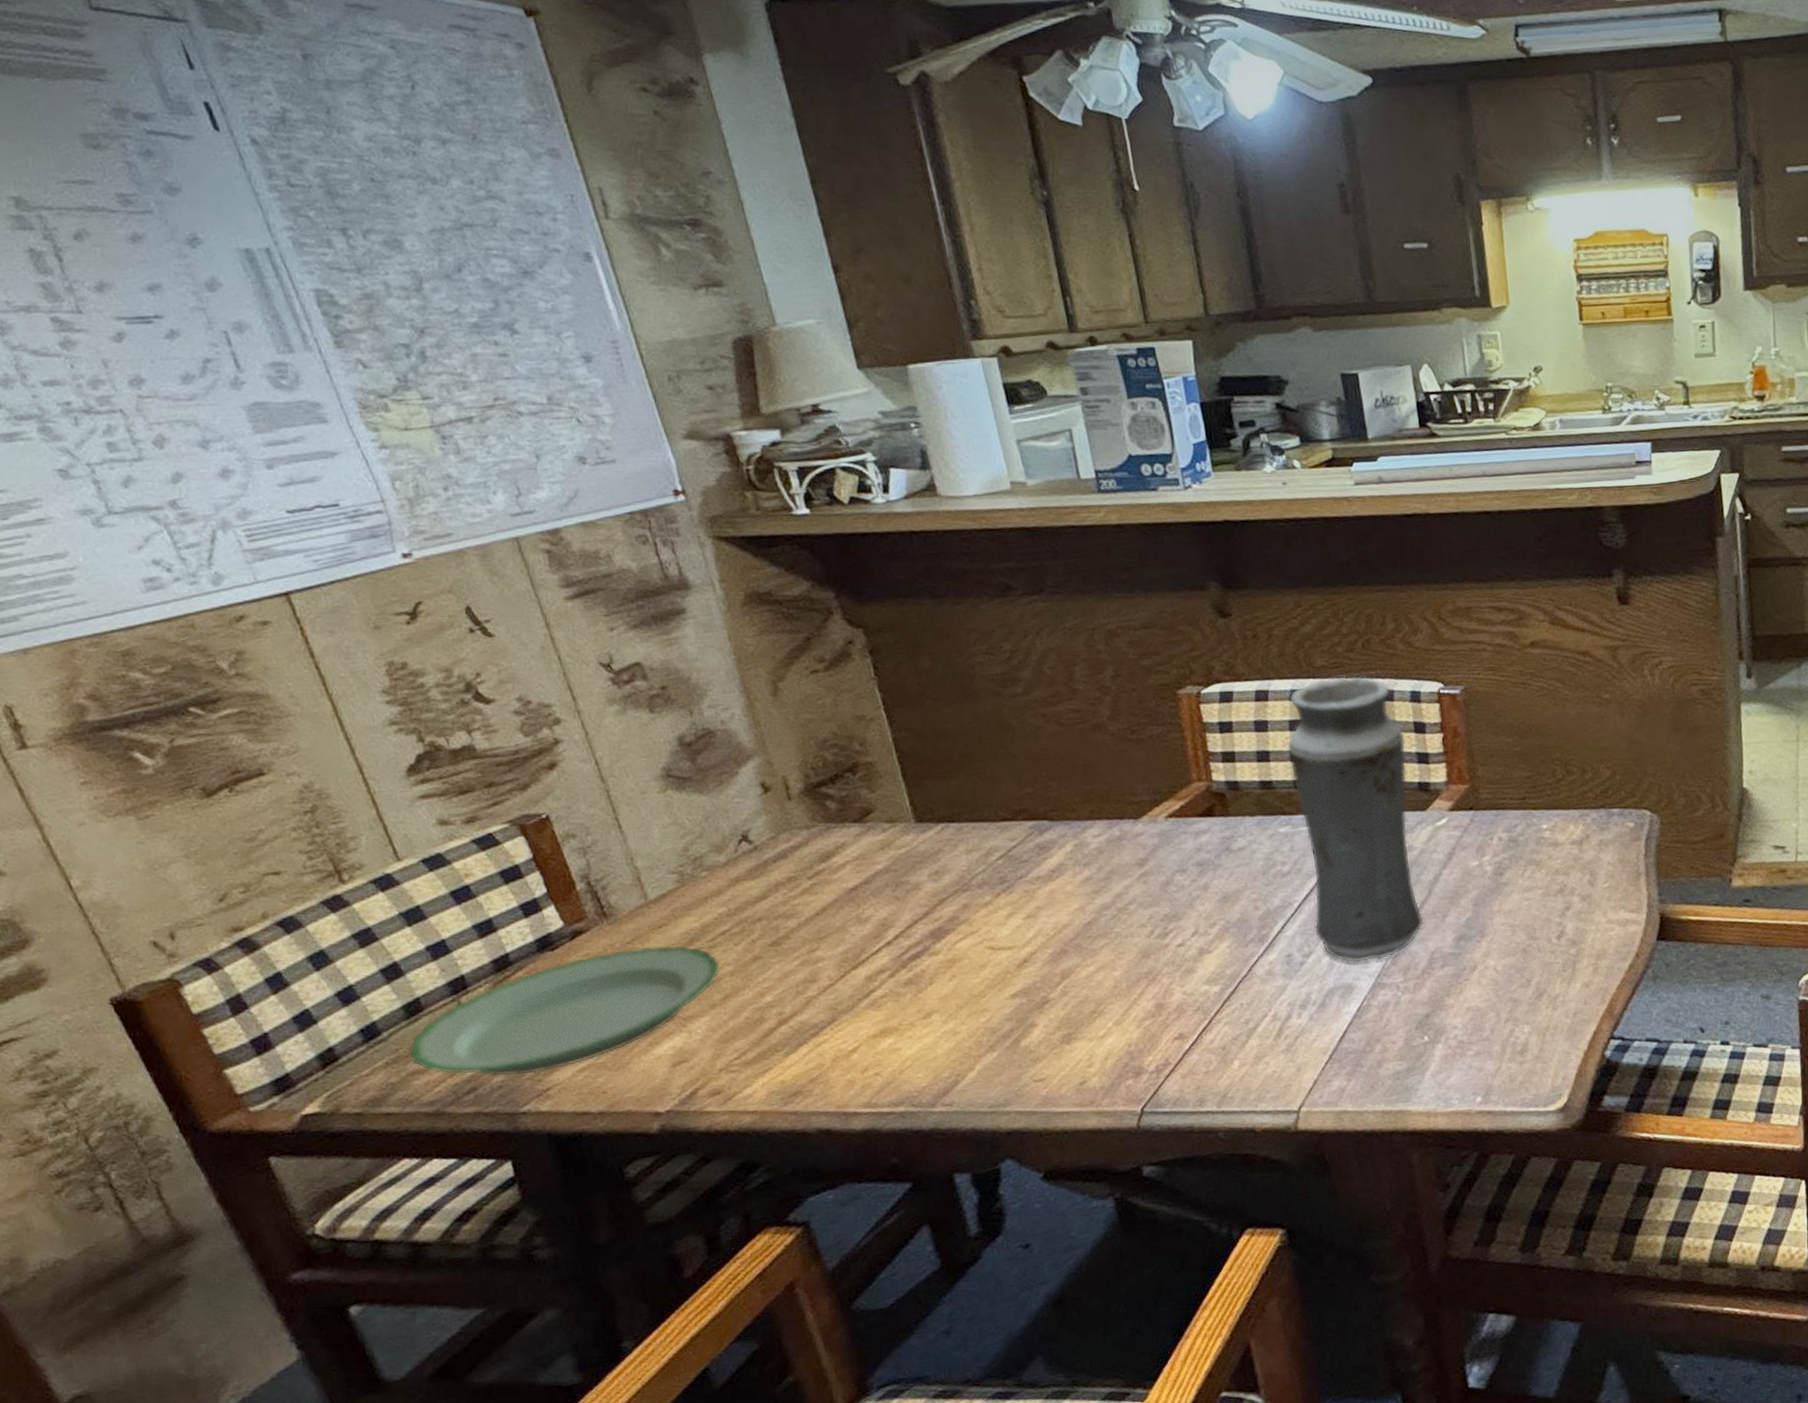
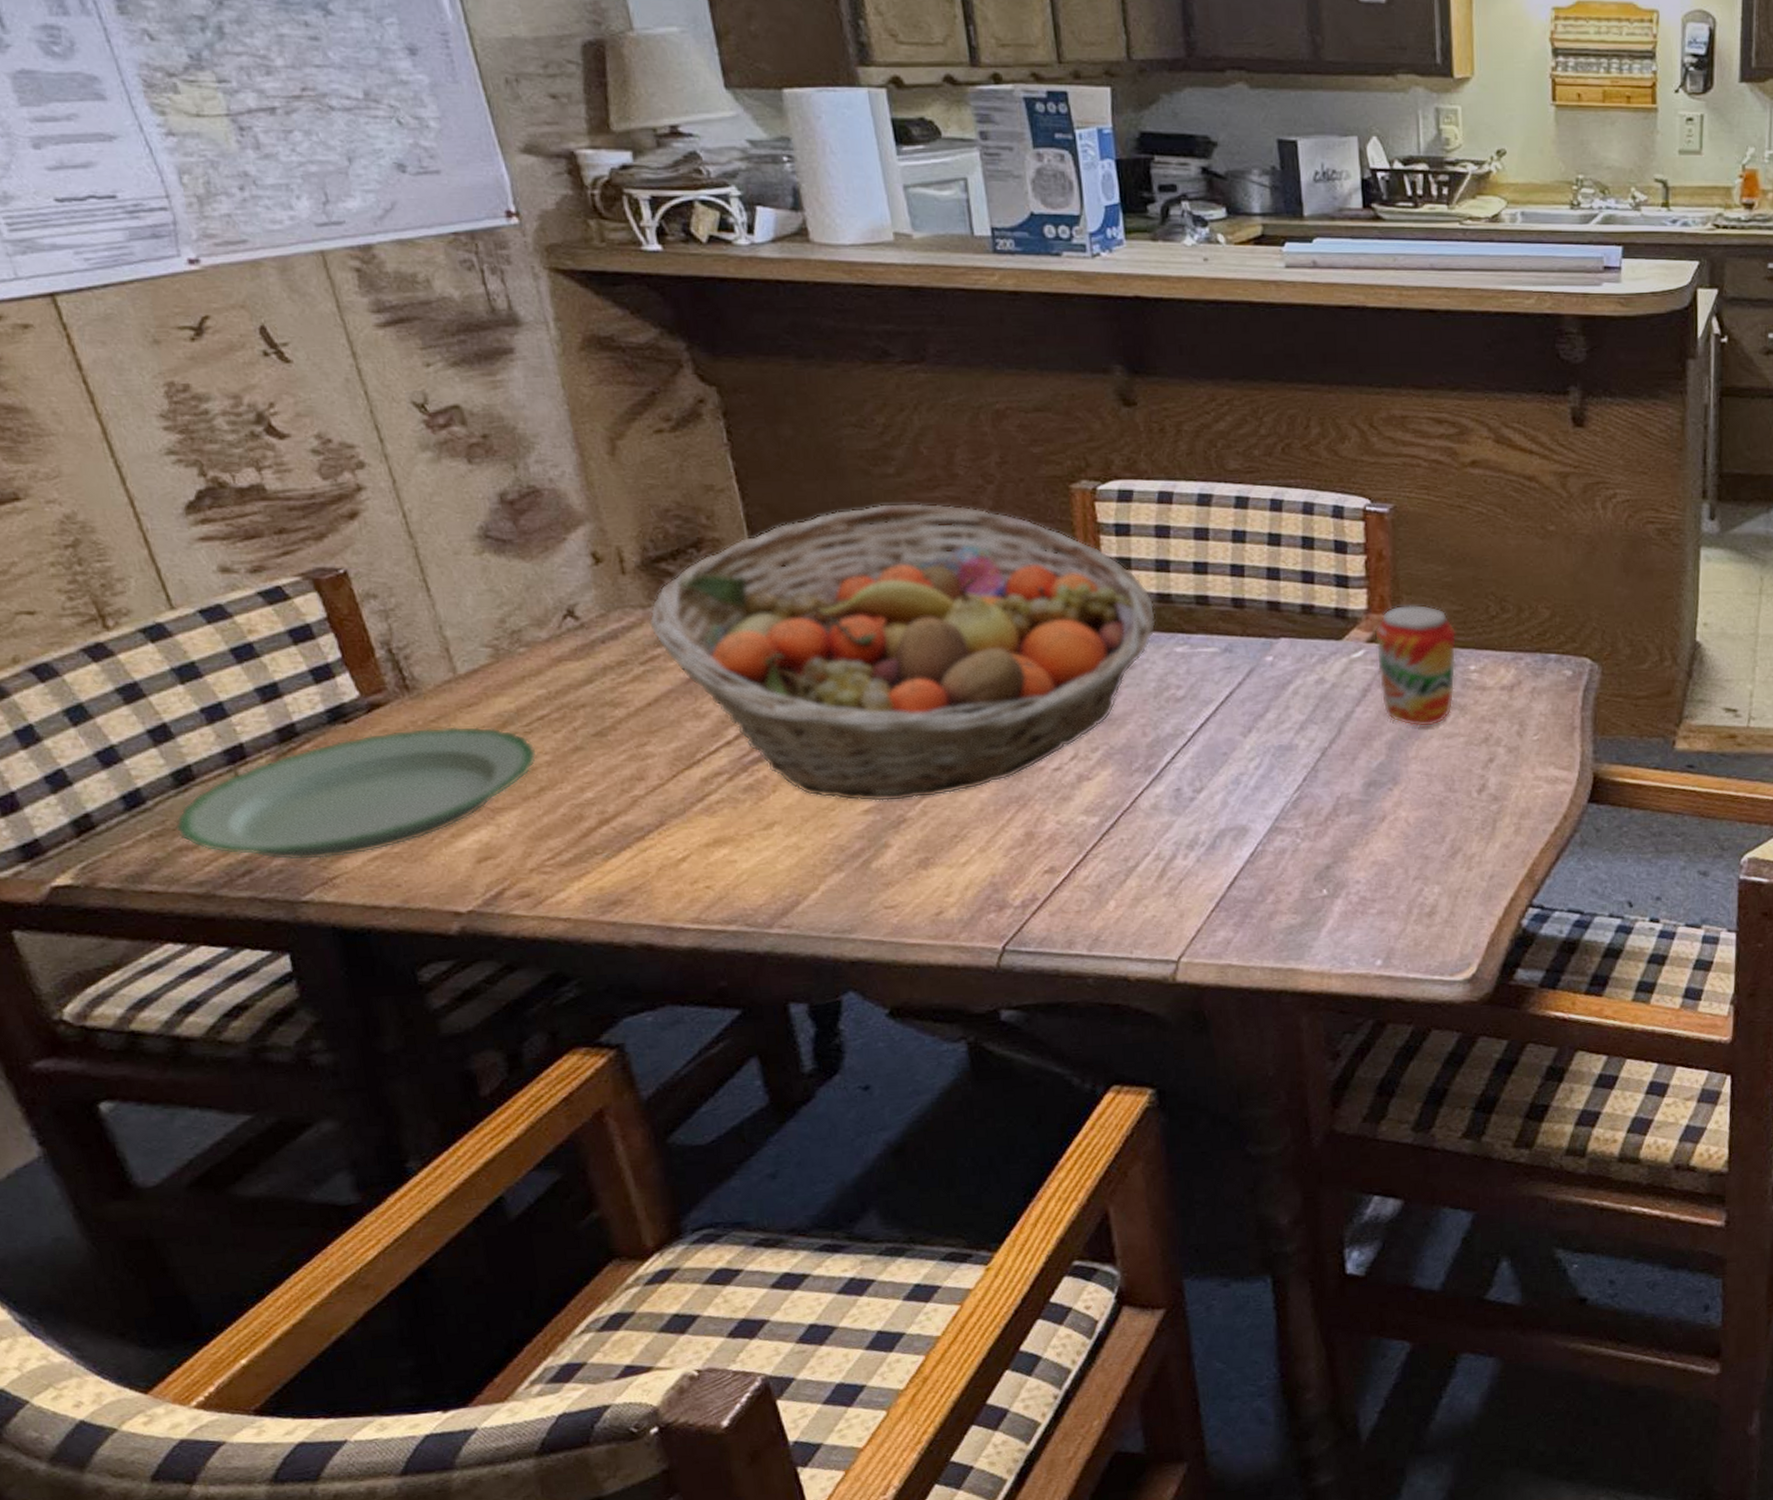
fruit basket: none [813,716,1261,987] -> present [648,502,1156,802]
vase: present [1286,676,1424,963] -> none [1190,482,1331,804]
beverage can: none [1455,773,1530,884] -> present [1375,604,1457,728]

